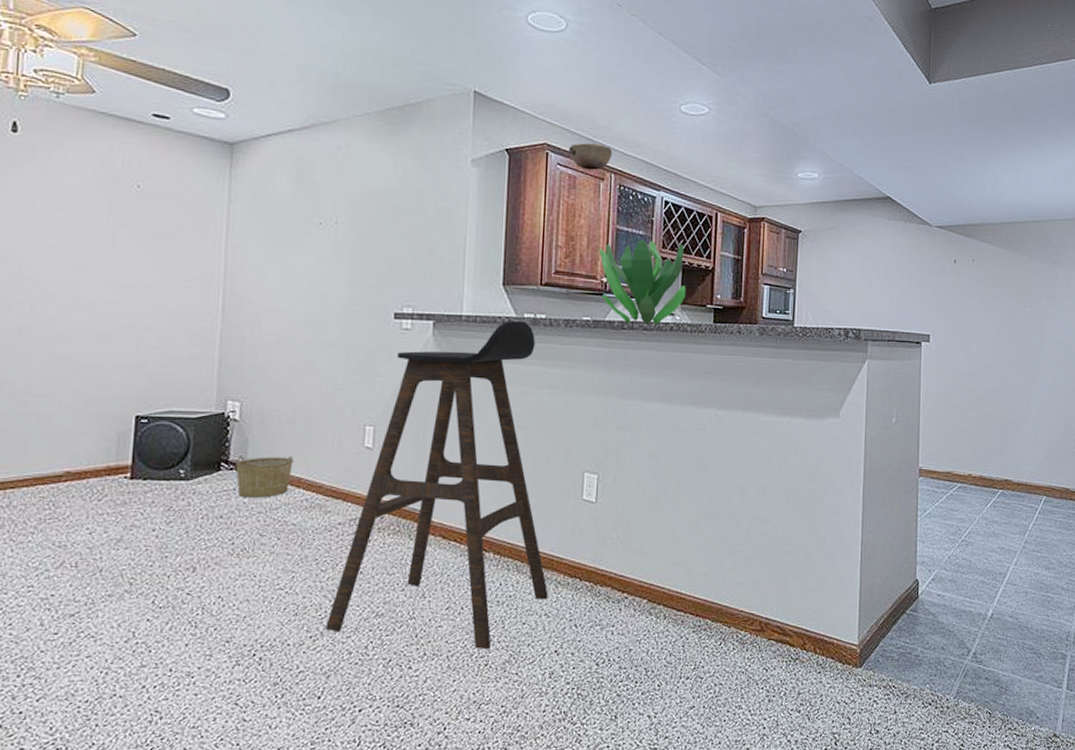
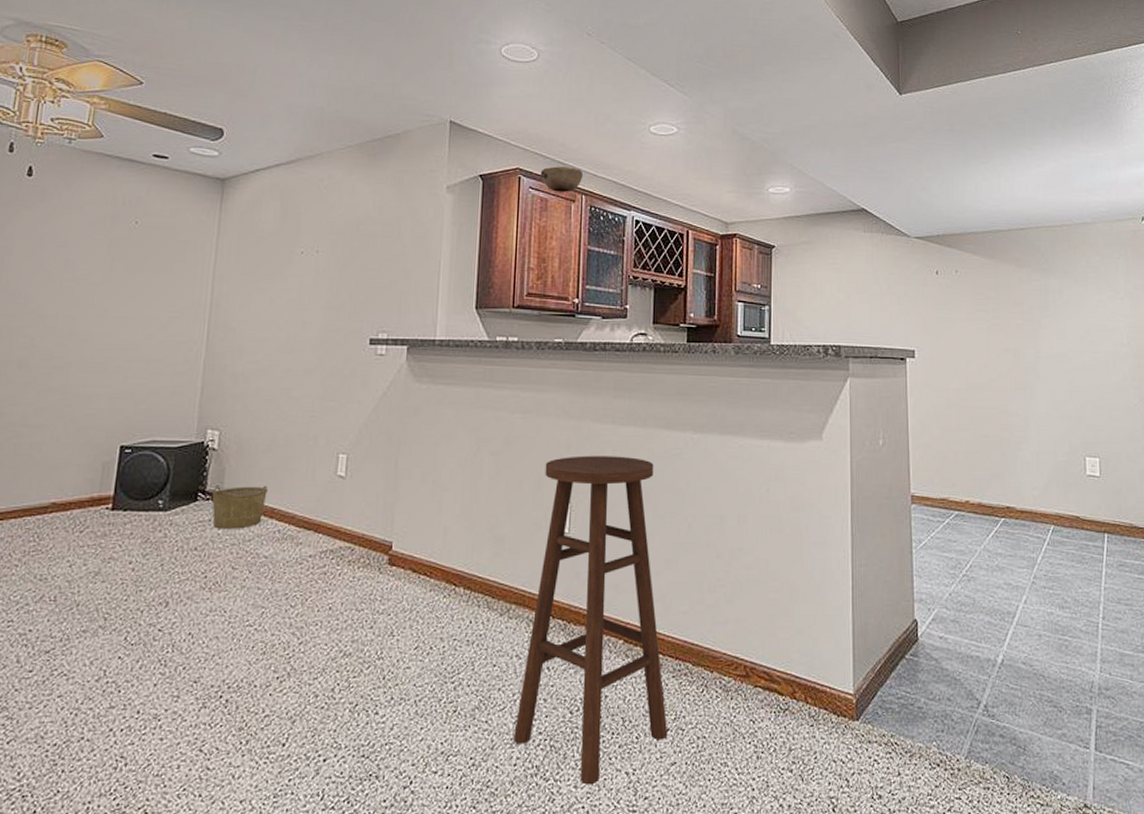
bar stool: present [326,321,548,650] -> none [293,344,520,694]
bar stool: none [542,430,688,727] -> present [513,455,668,785]
plant: present [599,239,686,324] -> none [570,259,659,345]

